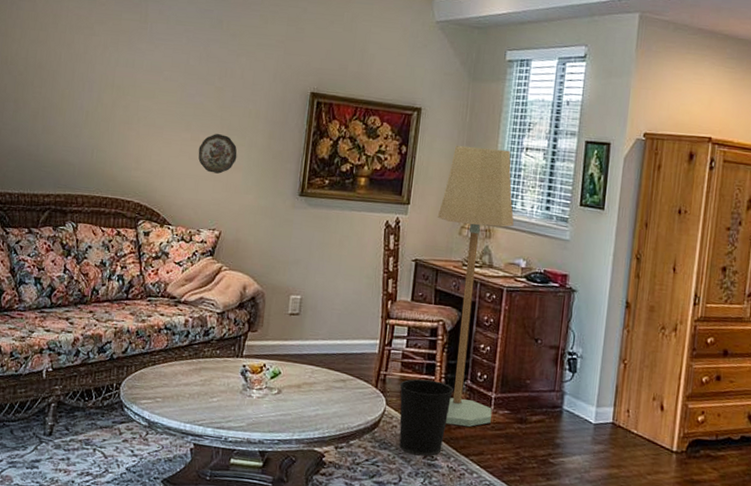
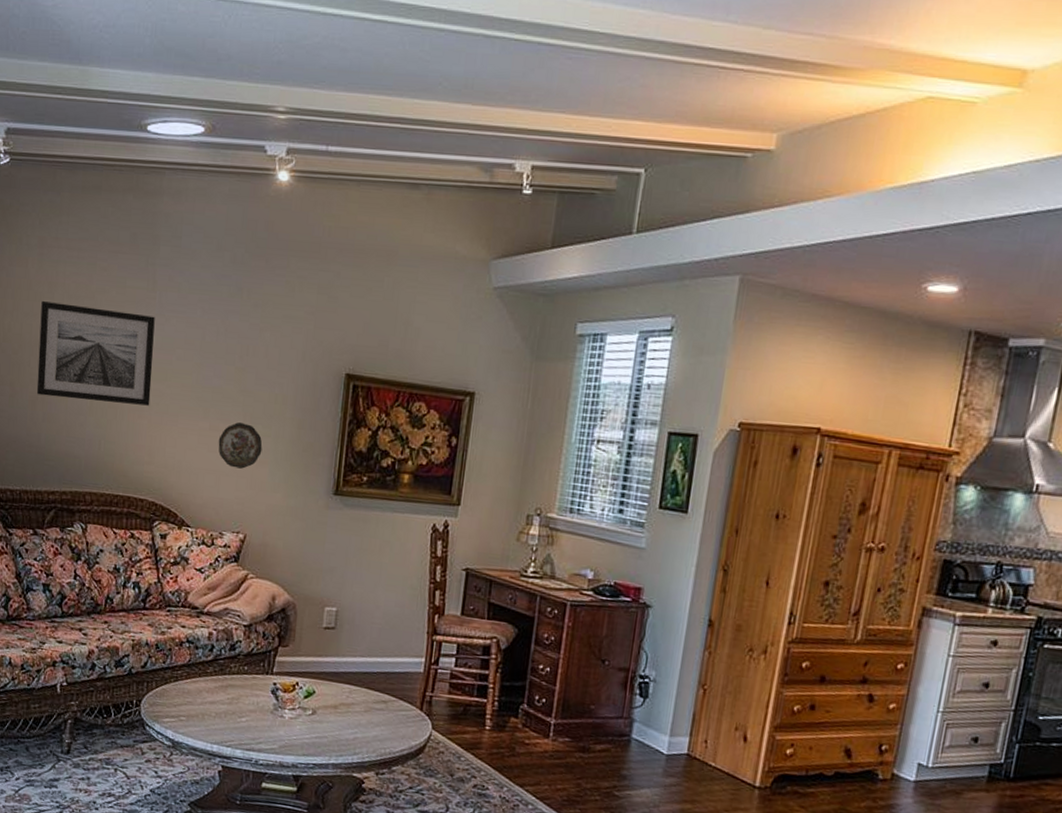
wall art: none [37,31,146,120] -> present [36,301,155,406]
wastebasket: present [399,379,453,456] -> none [446,701,508,785]
floor lamp: present [437,145,514,427] -> none [491,436,581,755]

